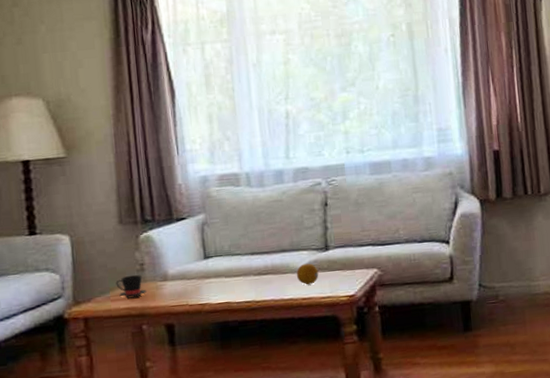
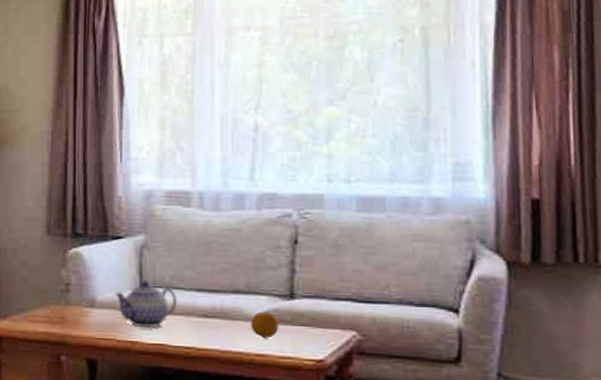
teacup: present [116,275,147,299] -> none [36,296,70,322]
teapot: none [183,252,237,292] -> present [114,281,178,329]

